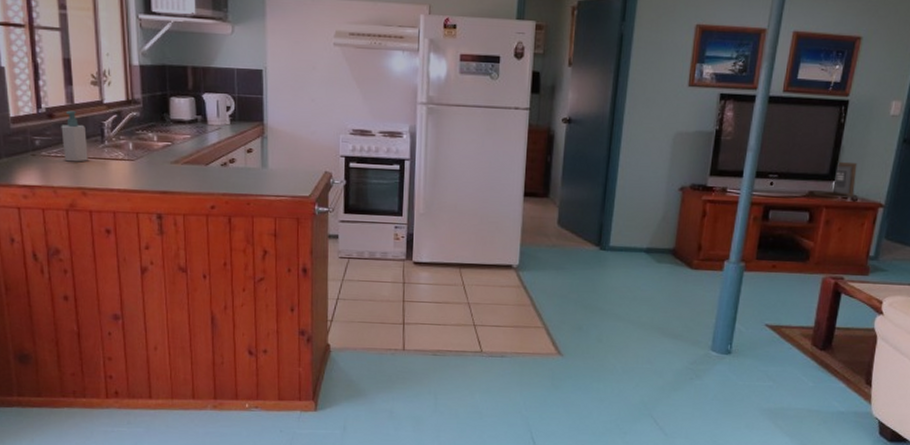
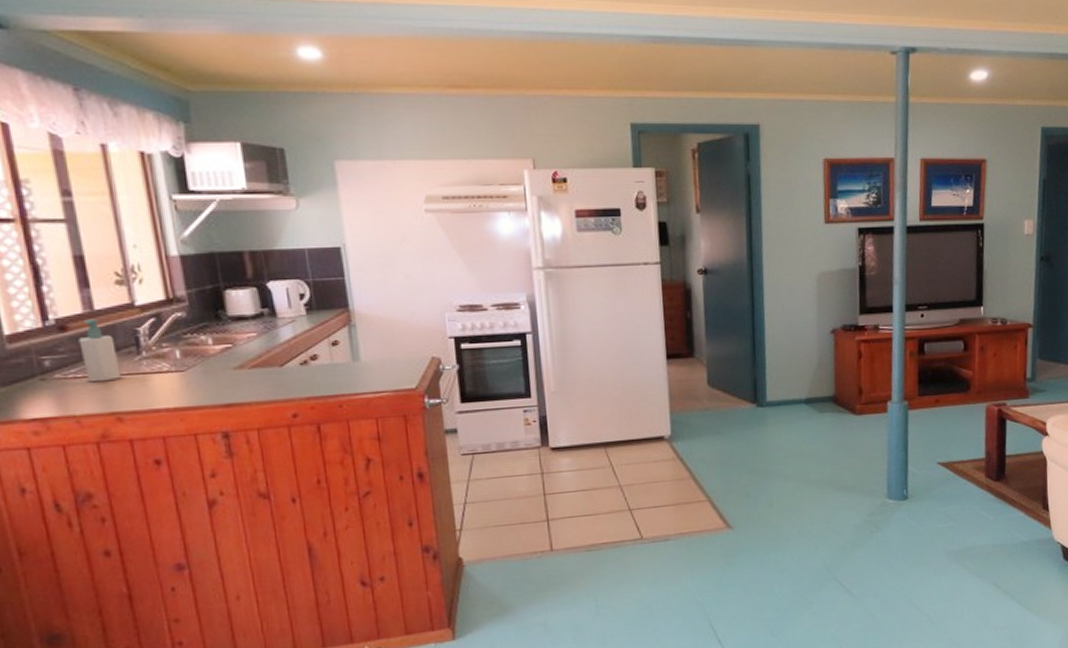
picture frame: present [811,161,858,198] -> none [962,285,1003,323]

